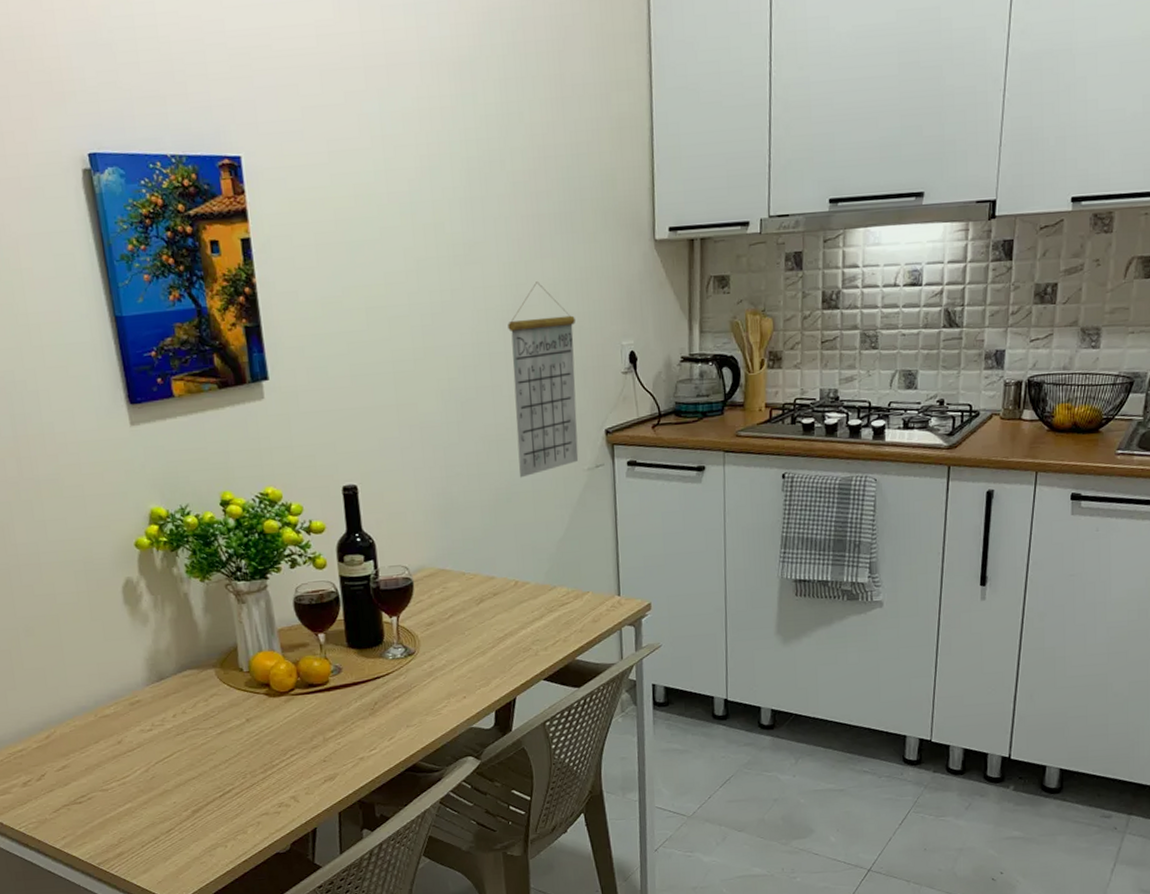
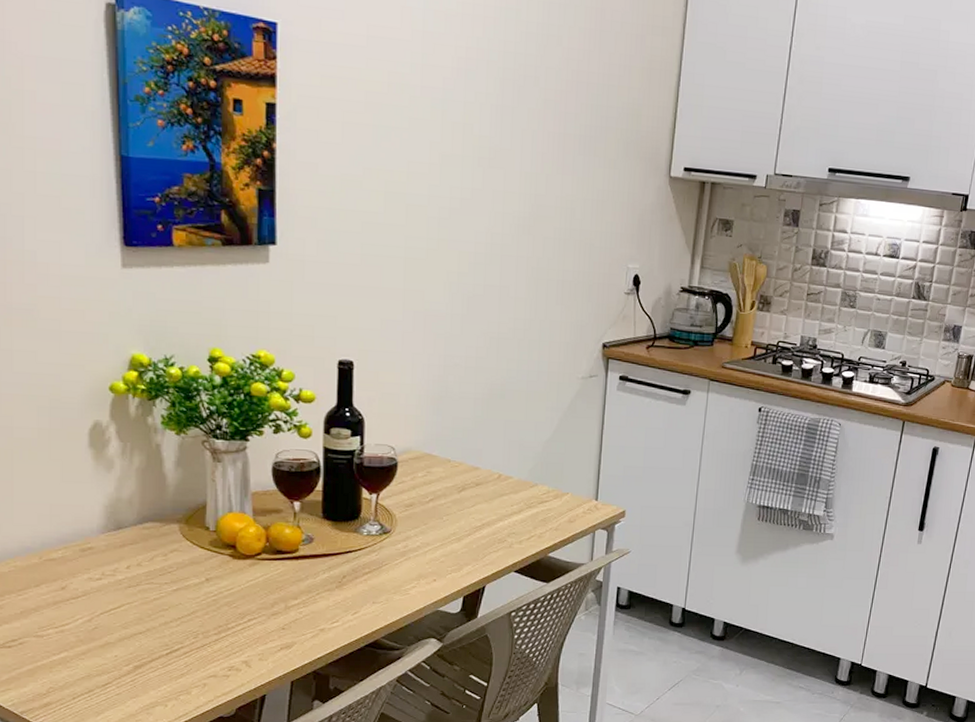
calendar: present [508,282,579,478] -> none [515,195,587,377]

